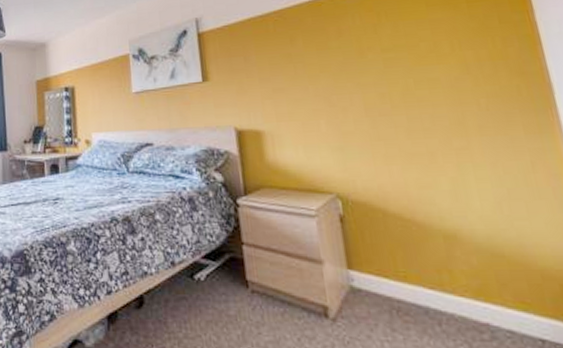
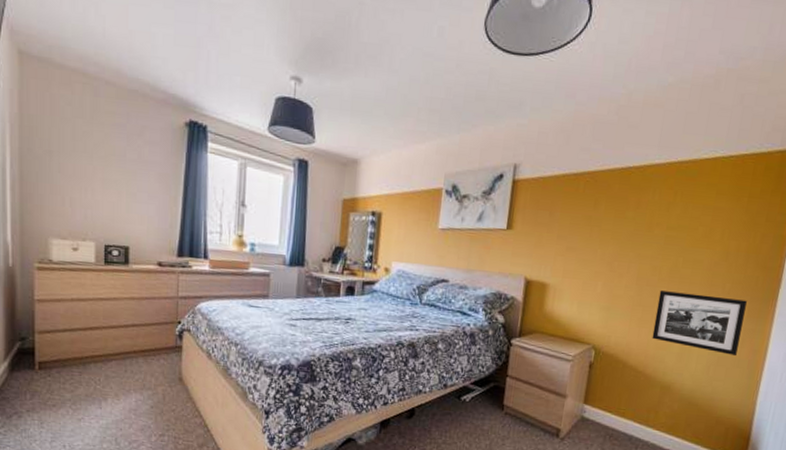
picture frame: none [398,114,532,184] -> present [652,290,747,355]

